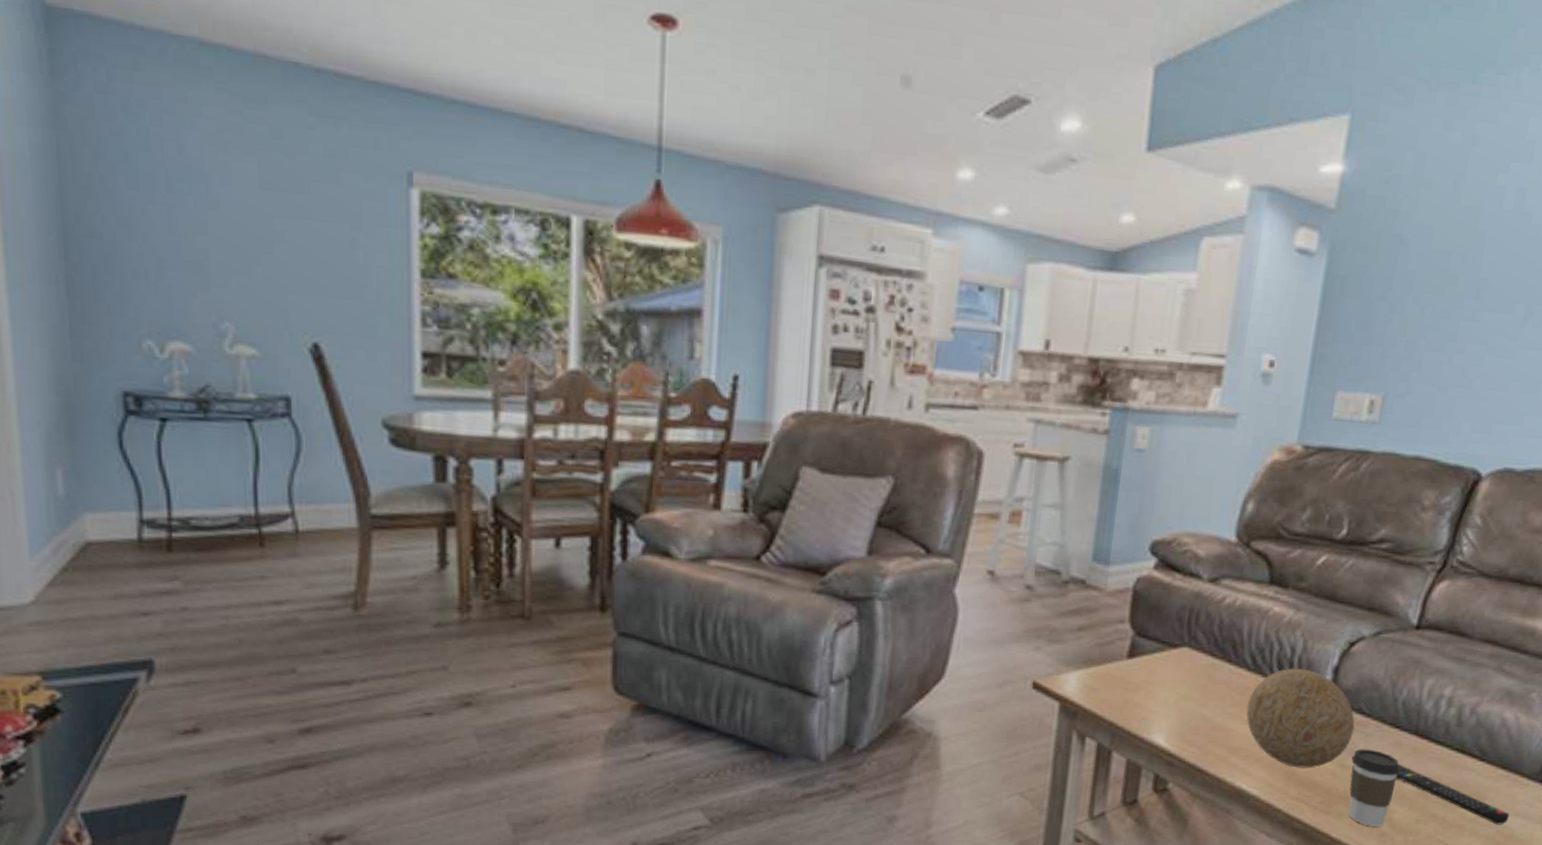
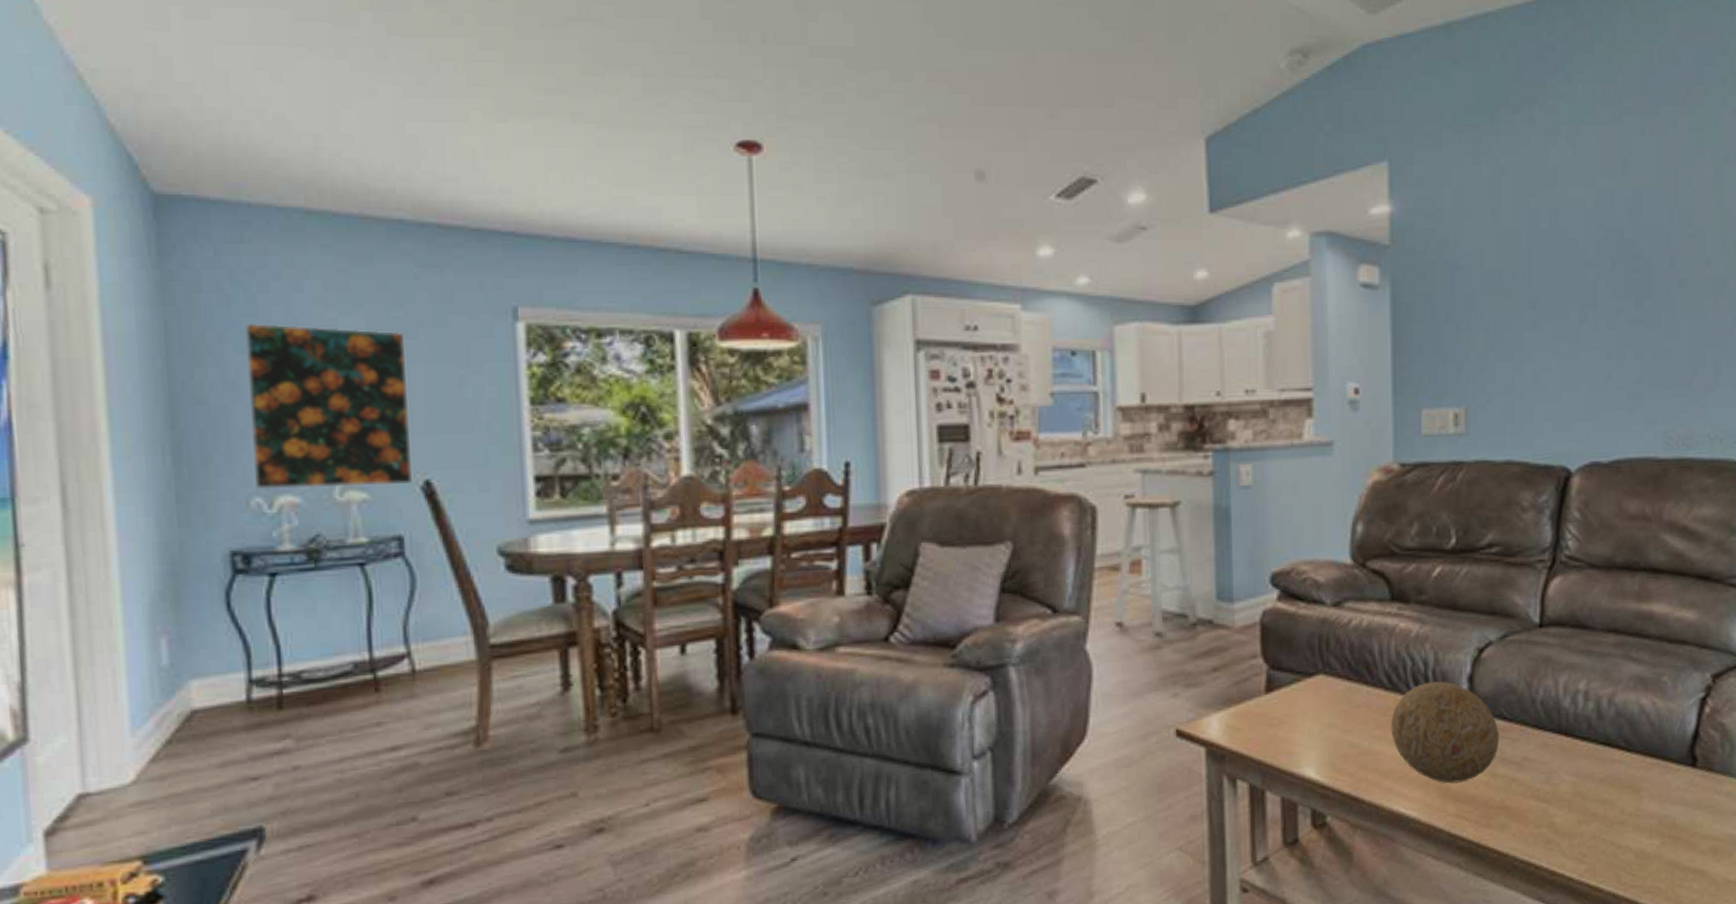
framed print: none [136,158,301,344] -> present [244,324,412,490]
coffee cup: present [1348,748,1400,827] -> none [1502,754,1551,835]
remote control: present [1395,763,1510,825] -> none [1548,765,1667,816]

